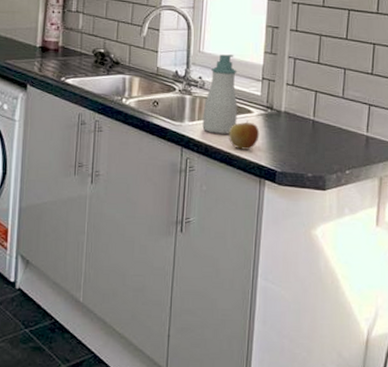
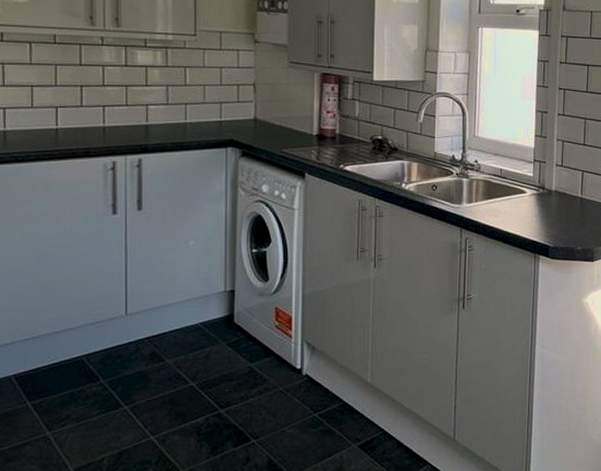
soap bottle: present [202,54,237,134] -> none [480,138,512,214]
apple: present [229,120,260,150] -> none [505,200,533,228]

